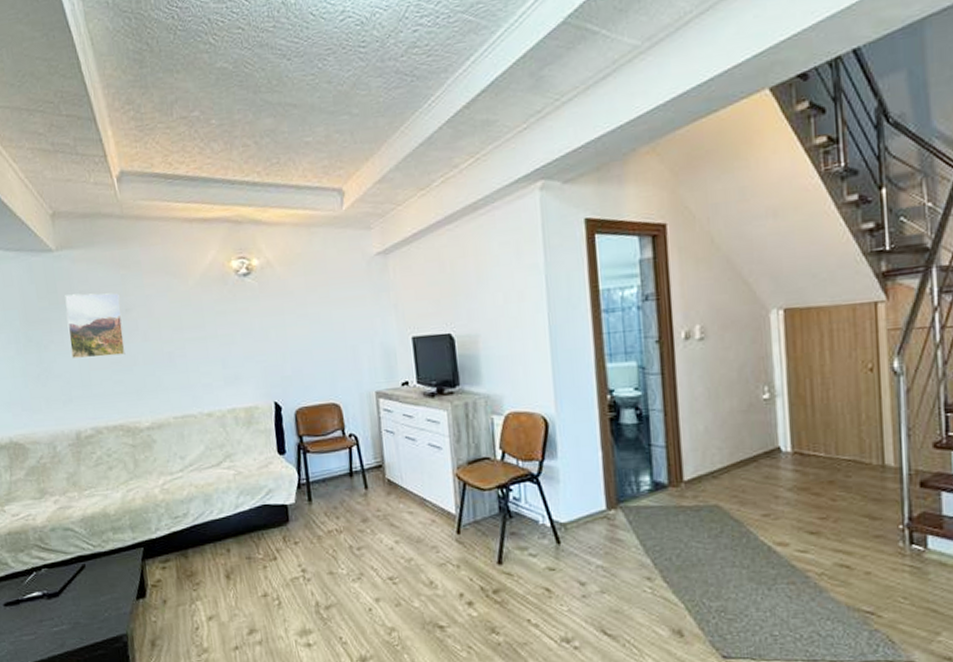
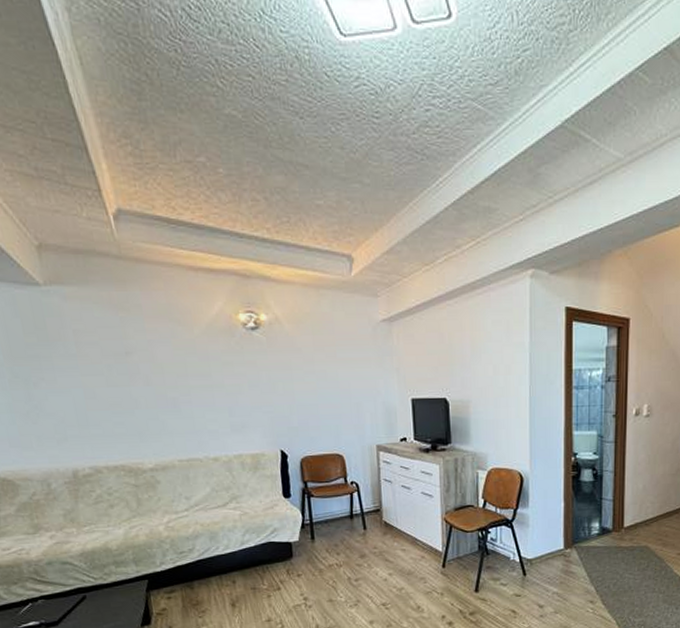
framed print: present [65,293,126,360] -> none [56,332,126,399]

